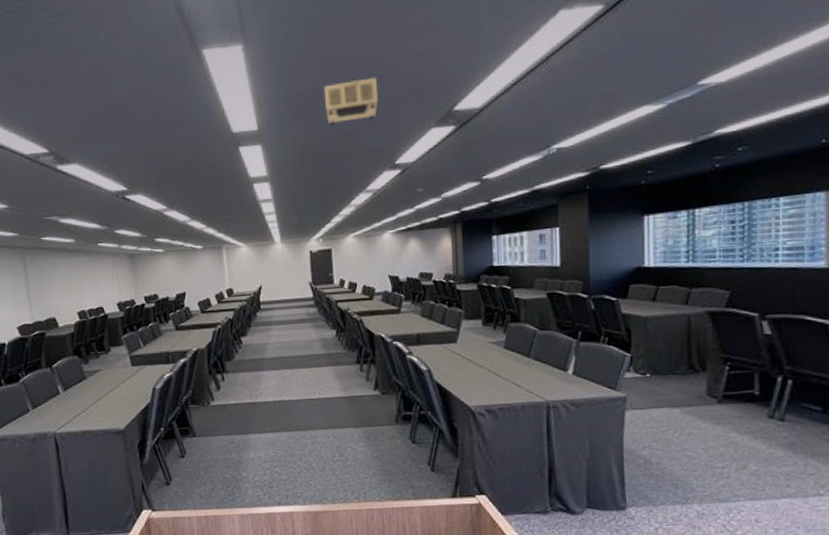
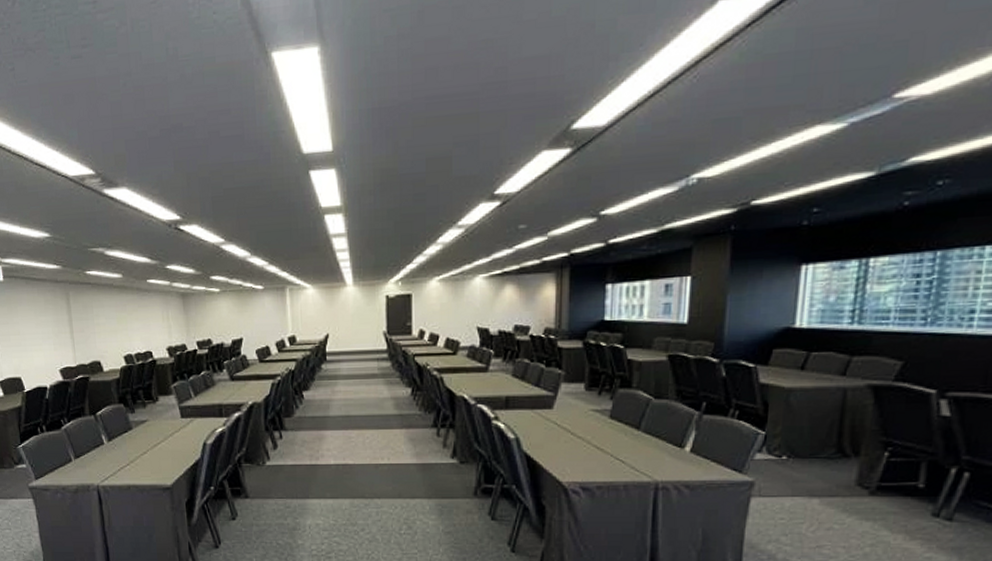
projector: present [324,77,378,138] -> none [413,86,478,161]

